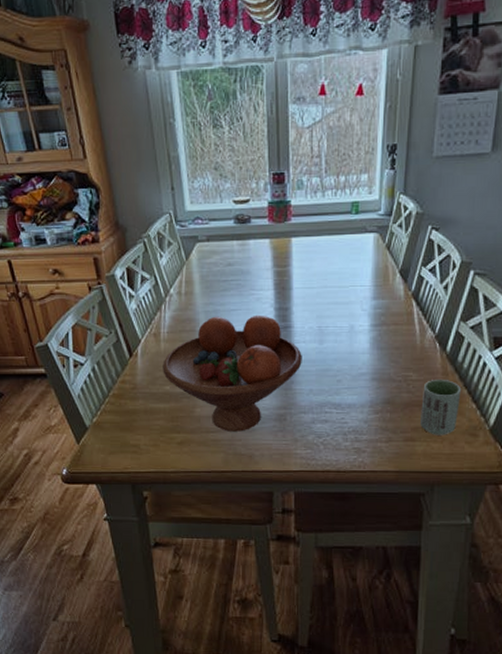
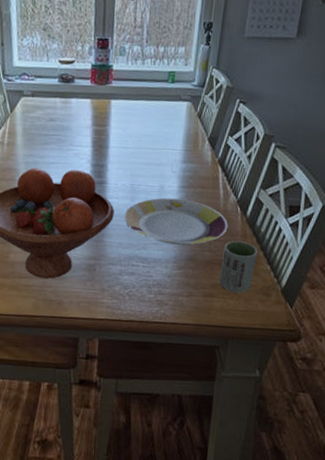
plate: none [314,338,427,388] -> present [125,197,228,245]

